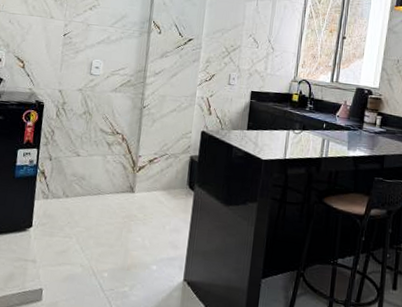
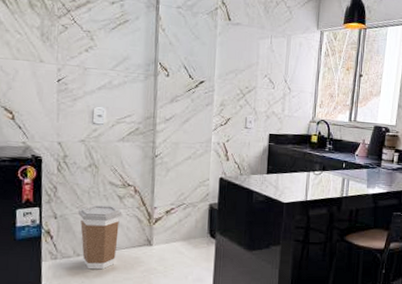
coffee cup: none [70,150,110,213] -> present [77,205,123,270]

